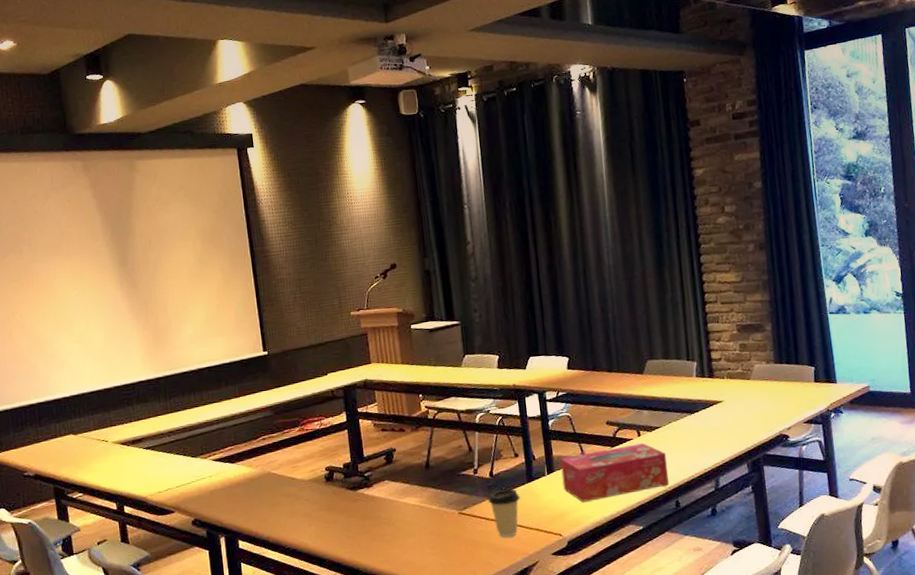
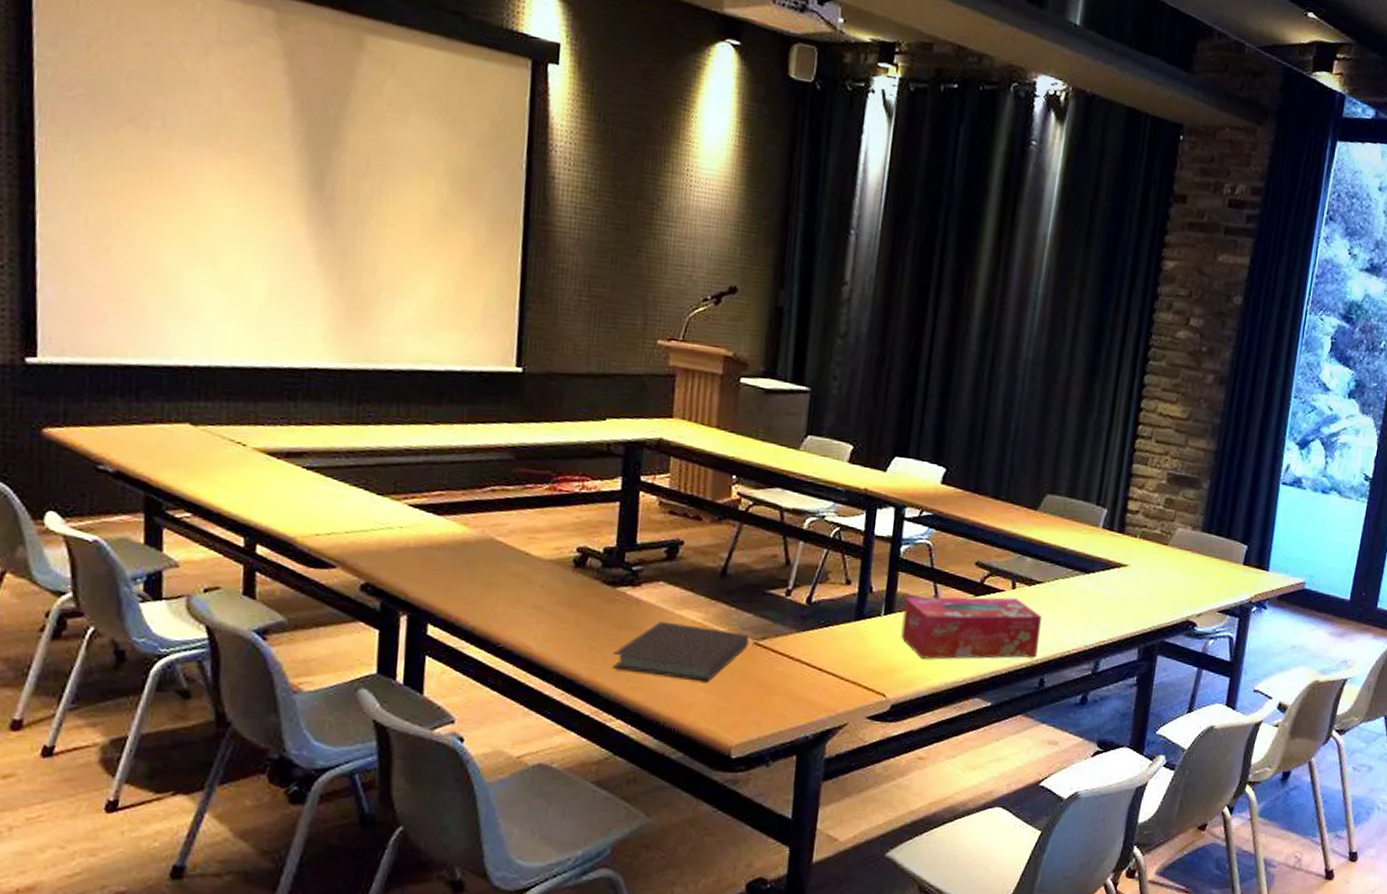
notebook: none [363,507,456,550] -> present [611,621,750,682]
coffee cup: present [488,488,521,538] -> none [797,623,842,687]

